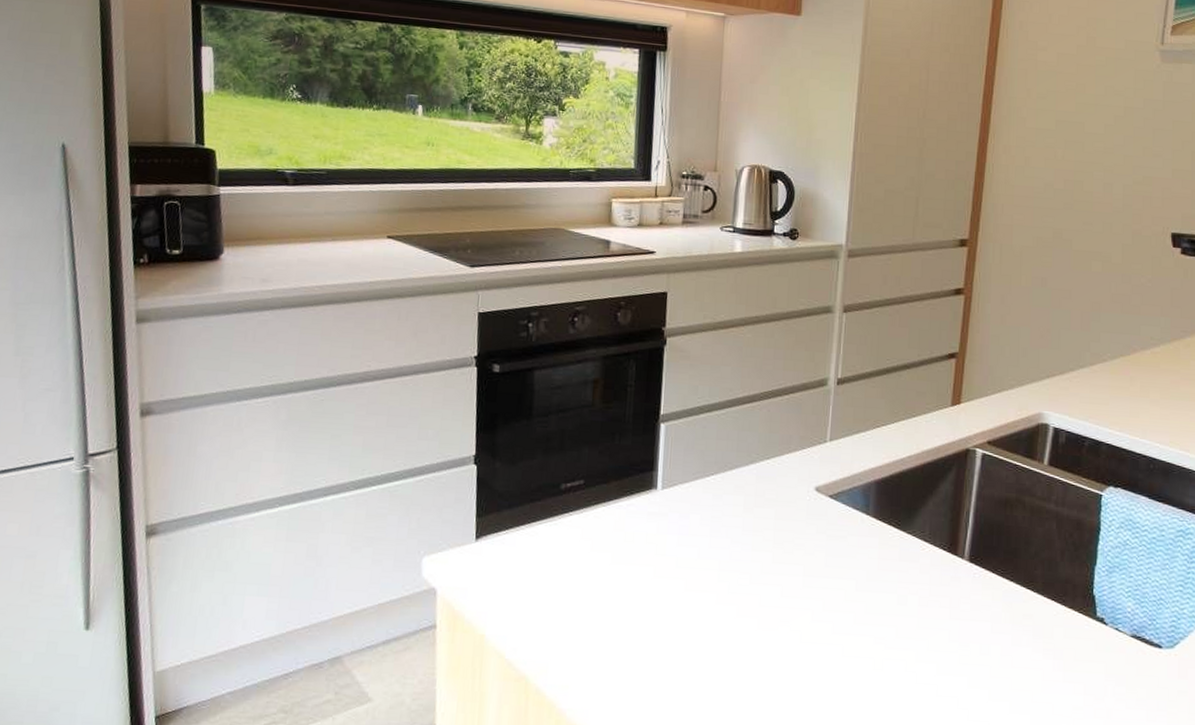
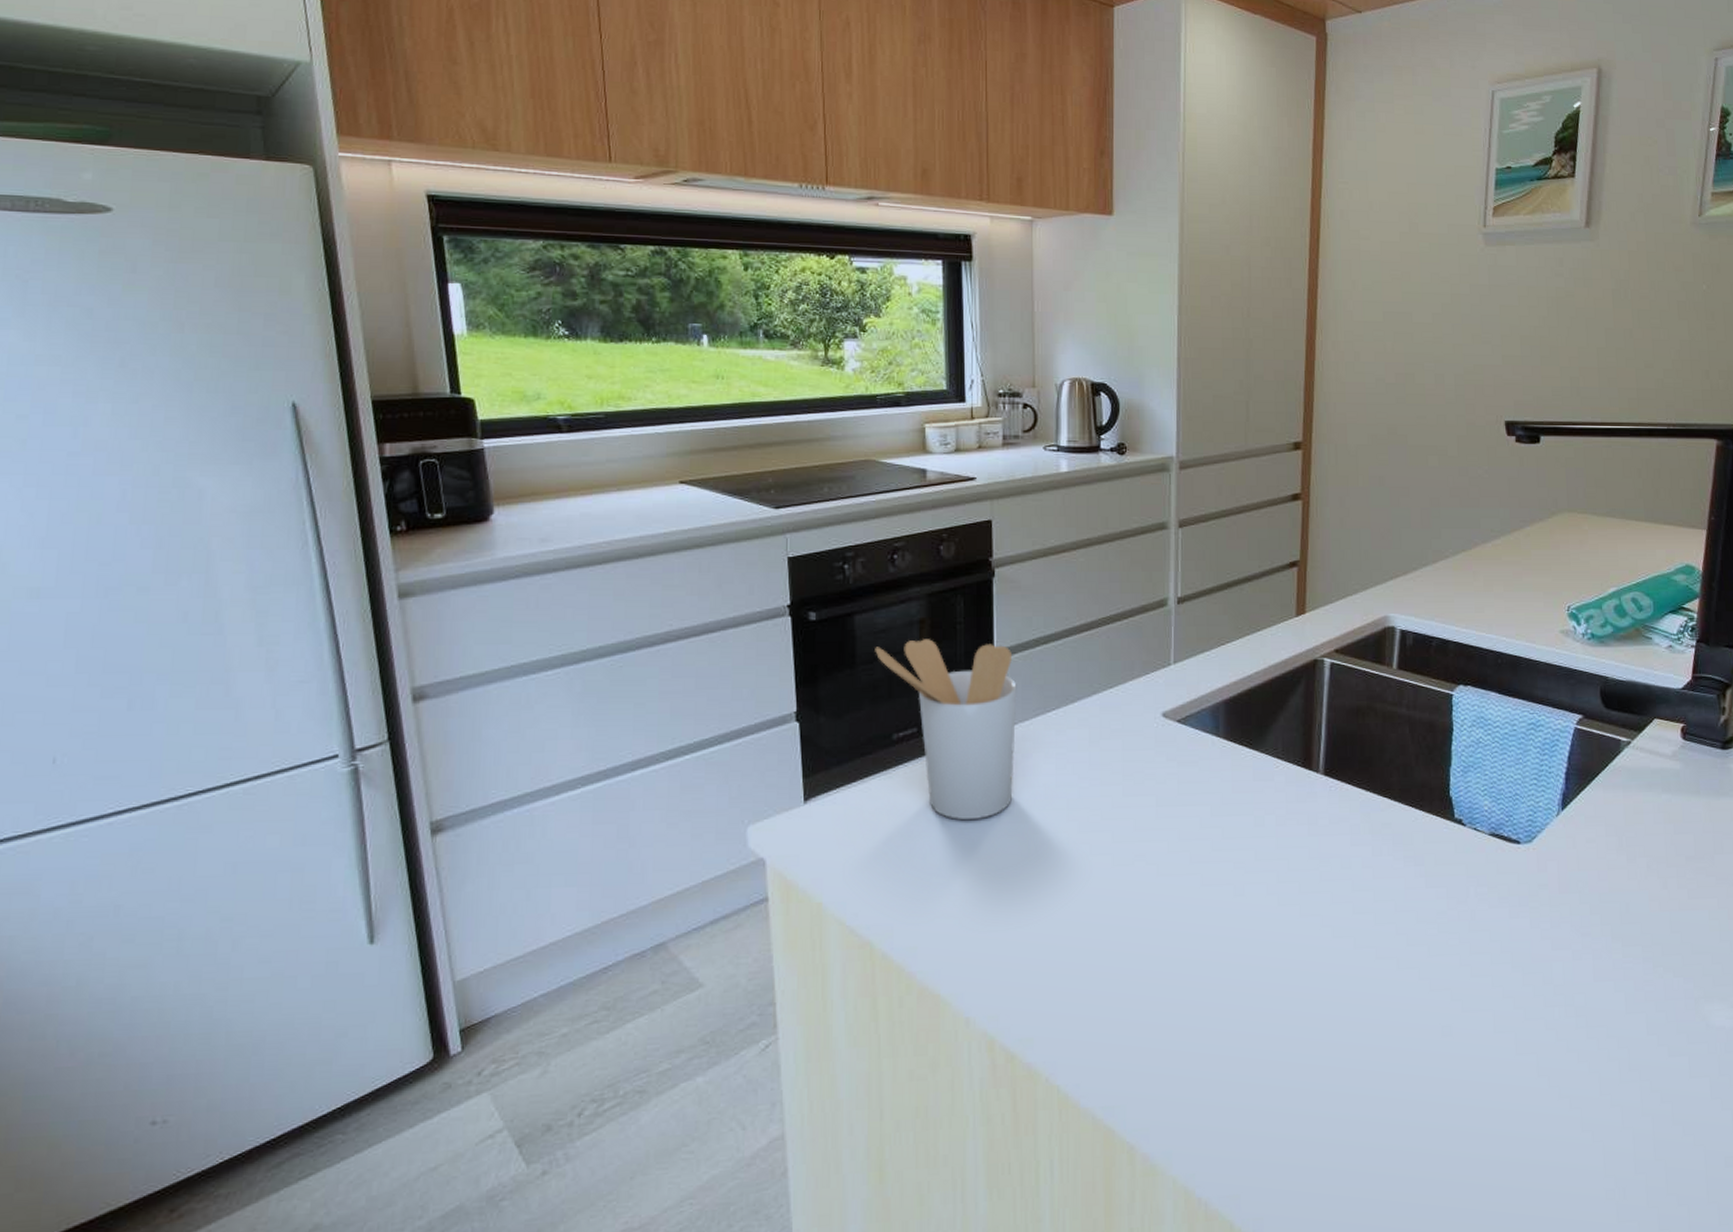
utensil holder: none [550,398,680,572] -> present [875,639,1017,821]

